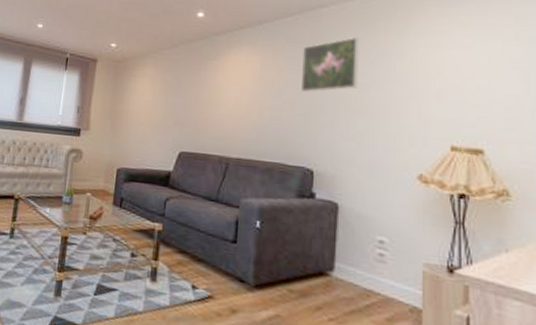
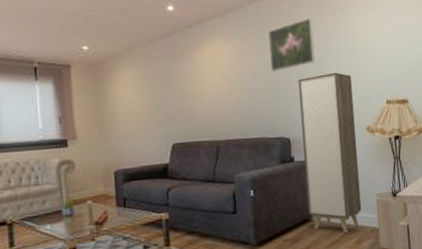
cabinet: none [325,102,404,304] -> present [298,72,362,234]

